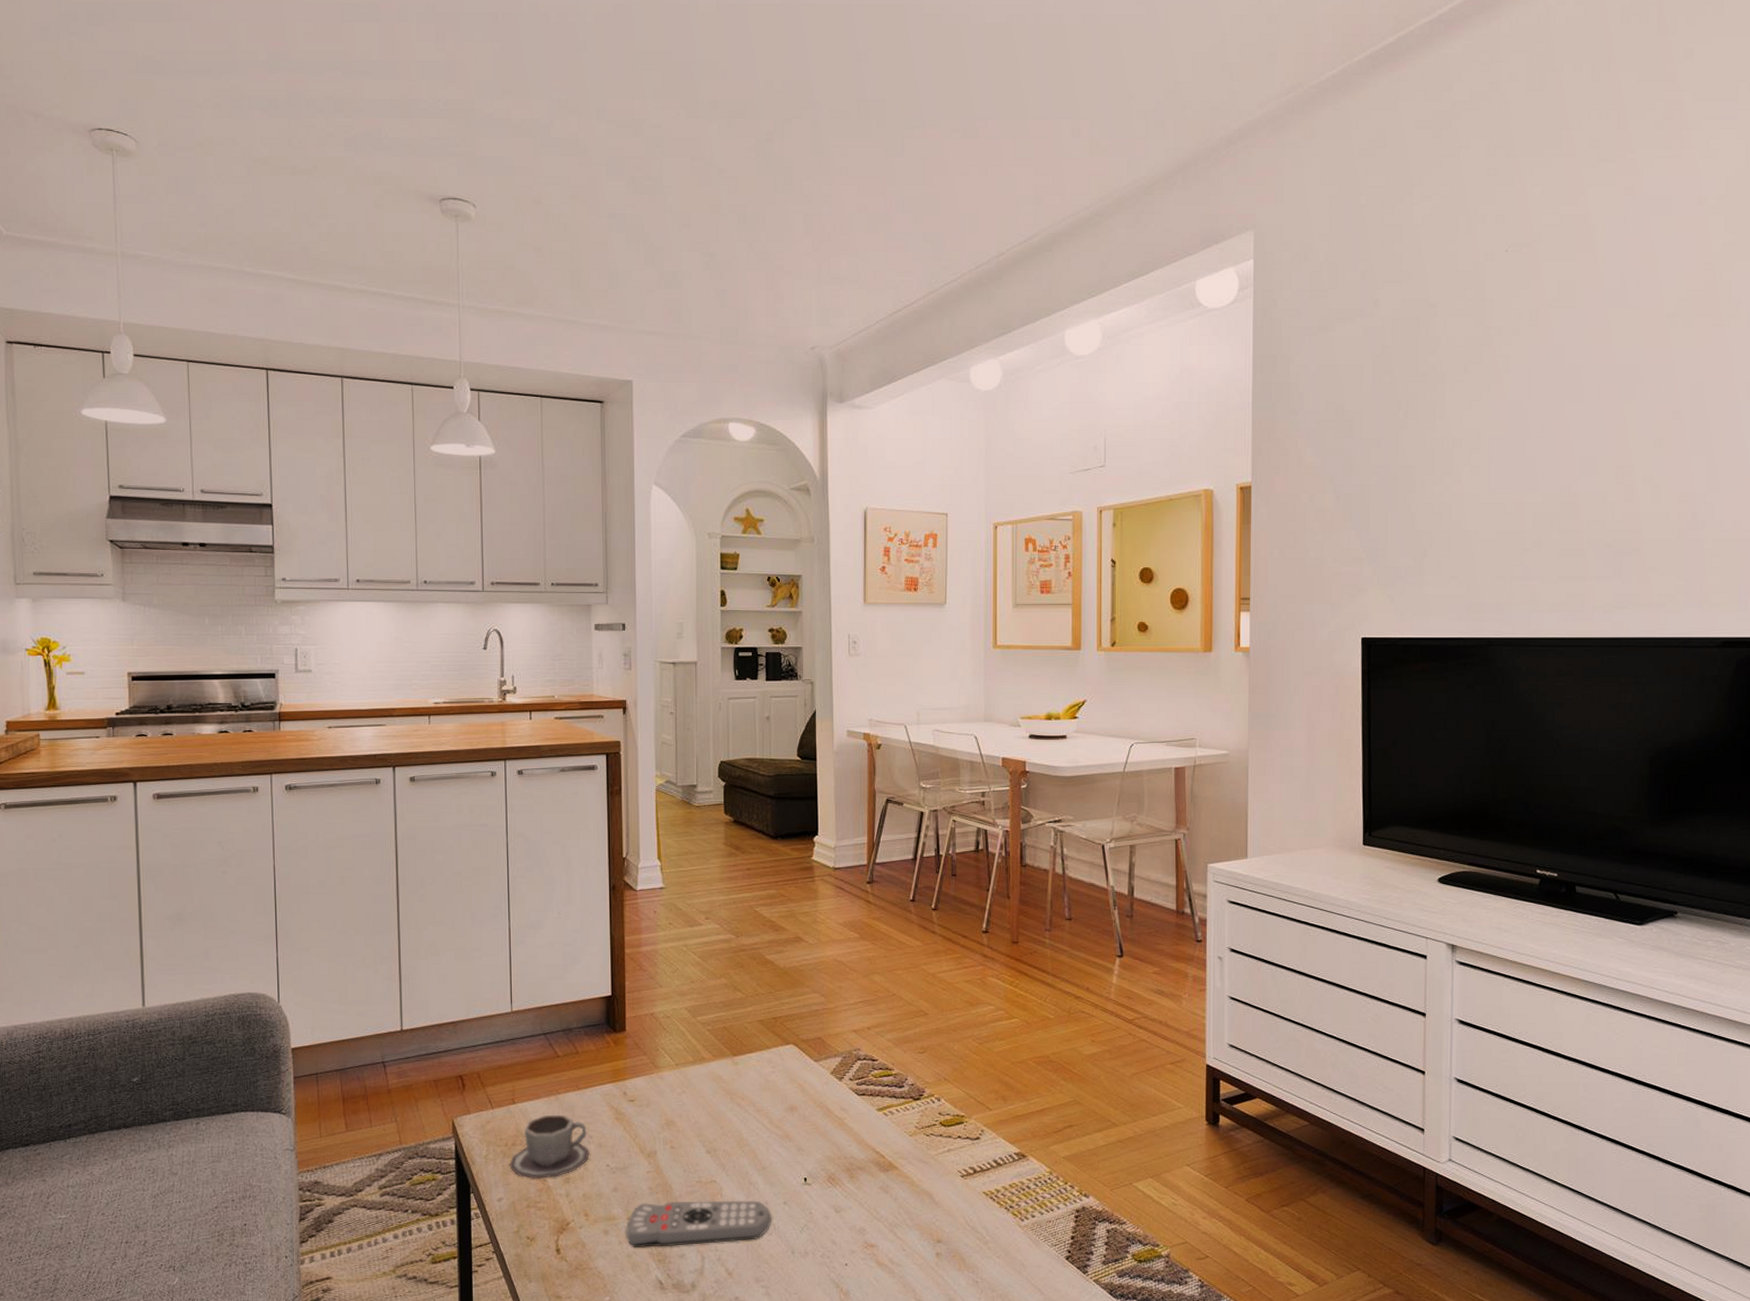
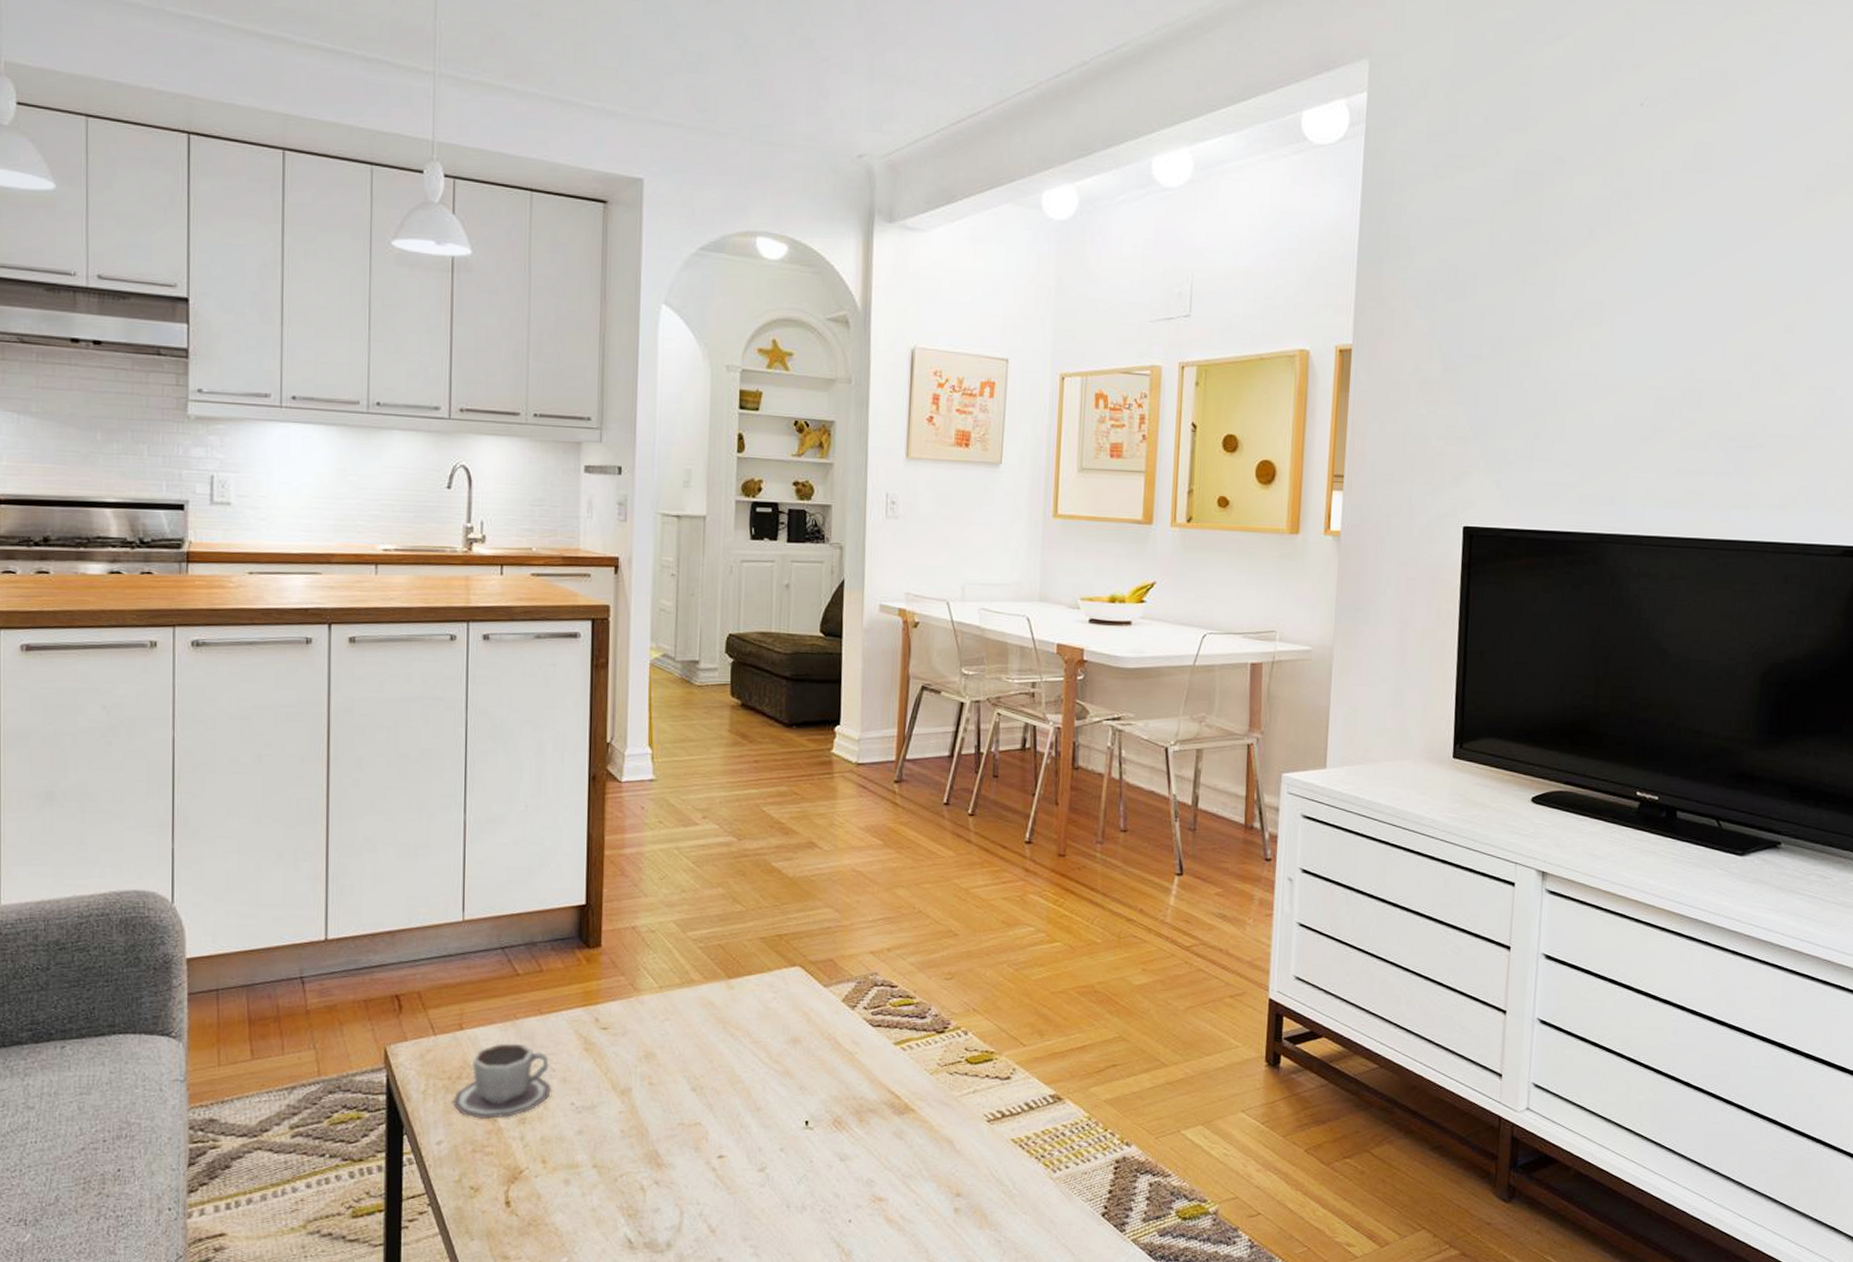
remote control: present [625,1200,773,1248] -> none [590,1146,766,1201]

